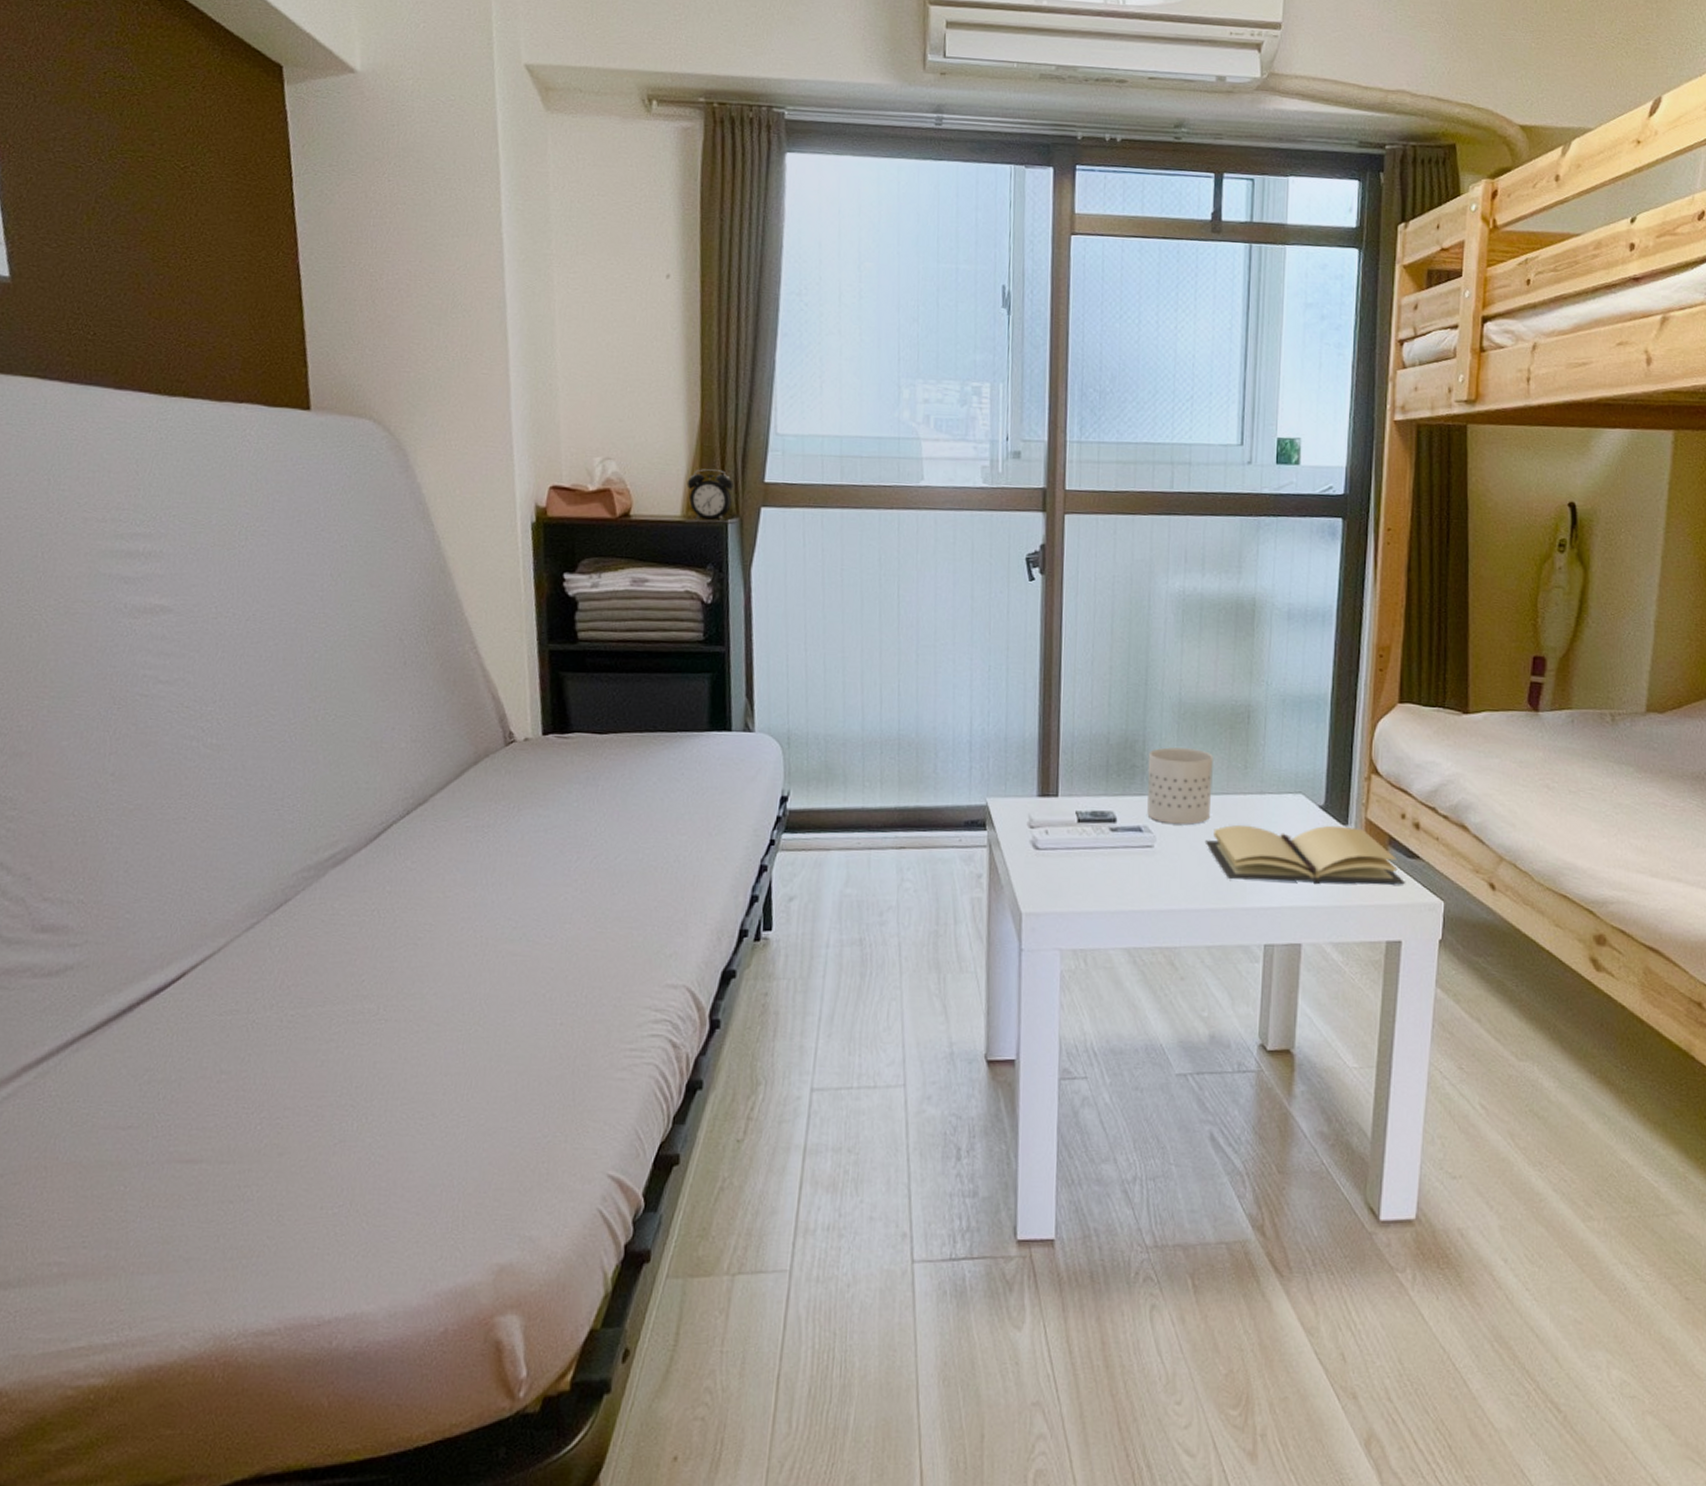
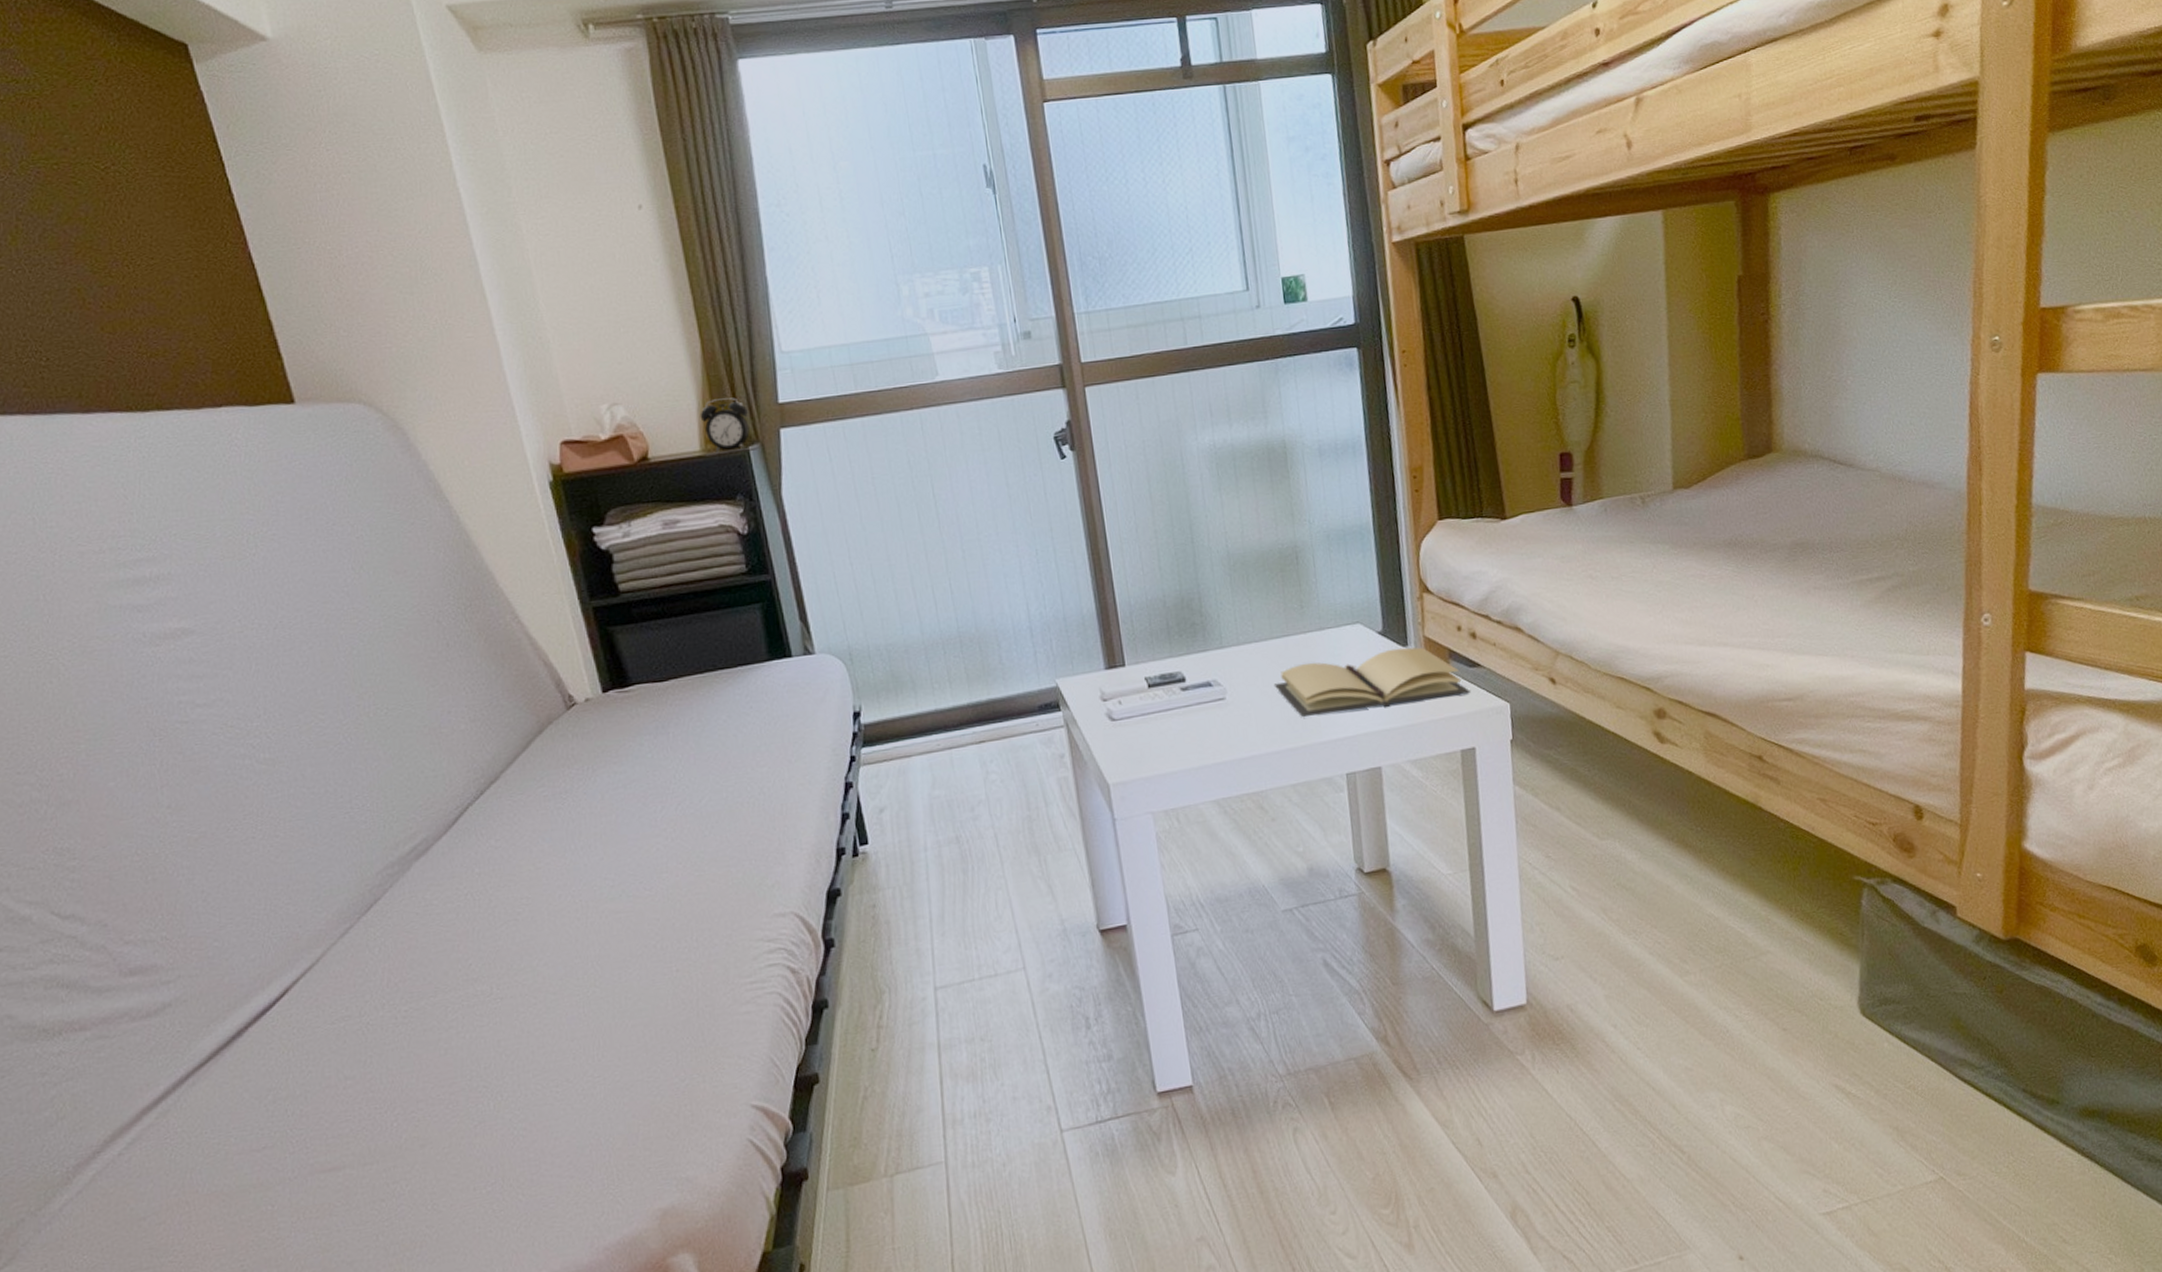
mug: present [1147,747,1213,825] -> none [1206,597,1275,674]

